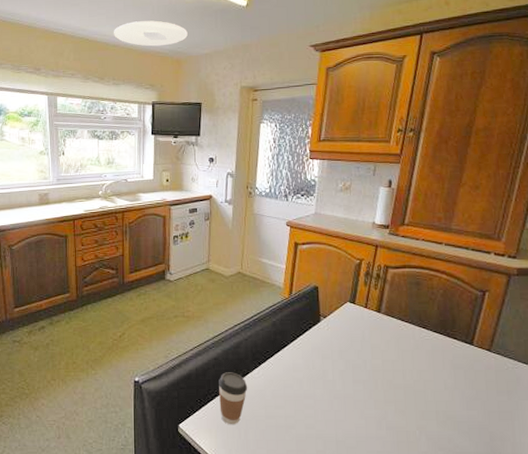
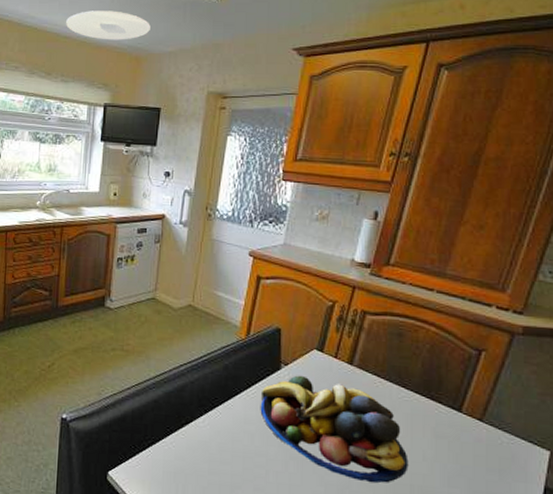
coffee cup: present [219,372,248,425] -> none [156,417,191,479]
fruit bowl: none [305,325,433,413] -> present [260,375,409,484]

